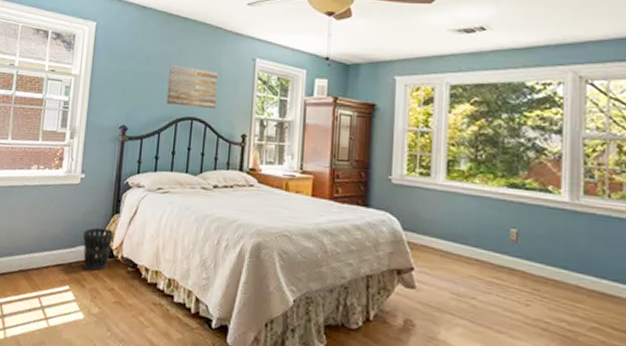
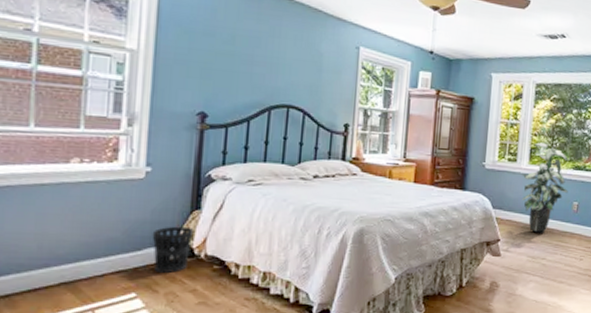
wall art: present [166,64,219,110] -> none [257,46,319,98]
indoor plant: none [438,153,502,266] -> present [522,142,569,233]

